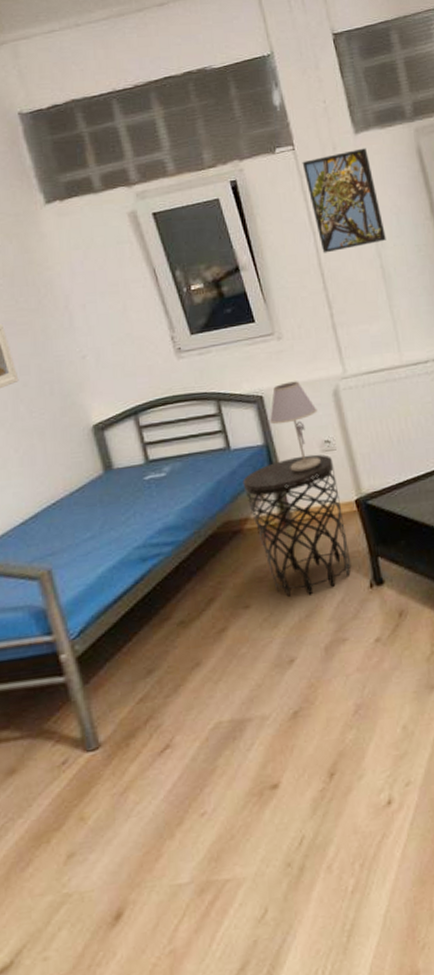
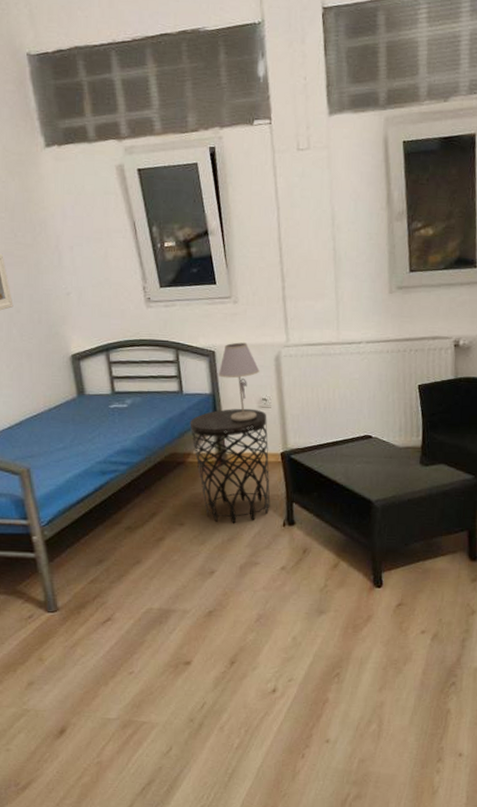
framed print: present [302,148,386,253] -> none [276,130,343,229]

